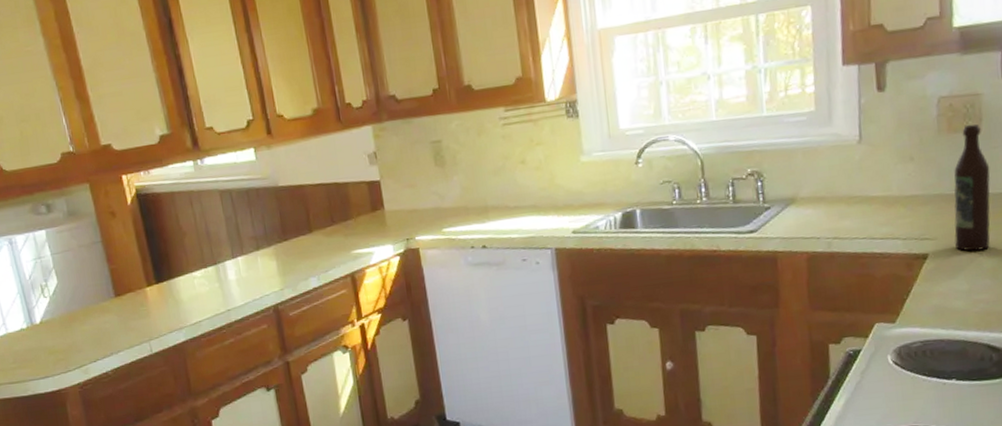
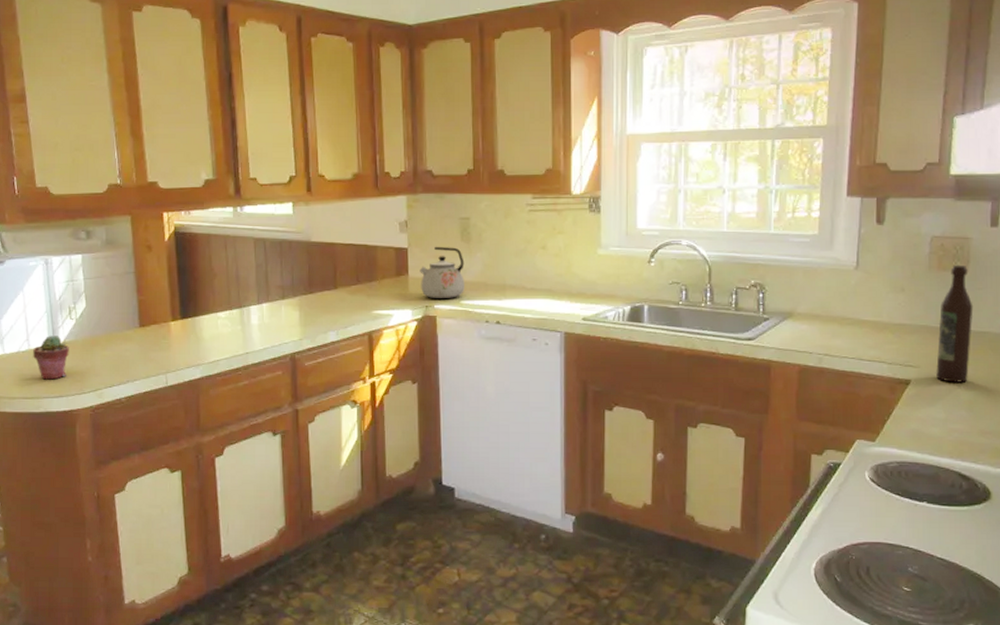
potted succulent: none [11,316,49,363] -> present [33,336,69,380]
kettle: none [395,173,445,230] -> present [420,246,464,298]

